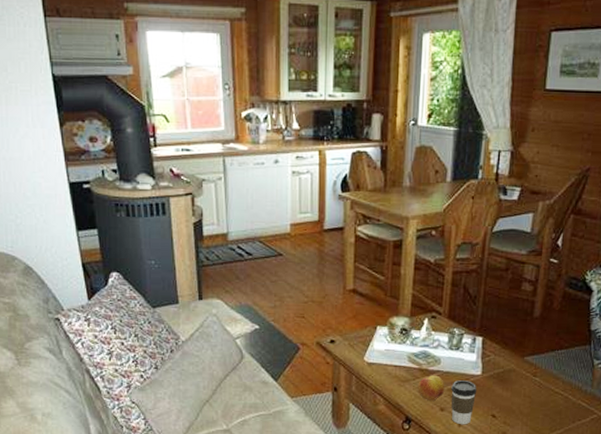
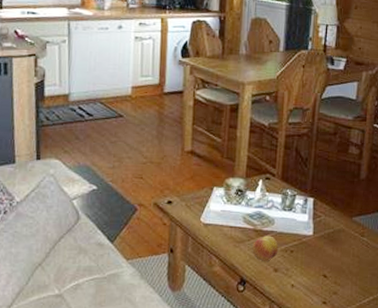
coffee cup: present [451,380,477,425] -> none [284,241,309,286]

